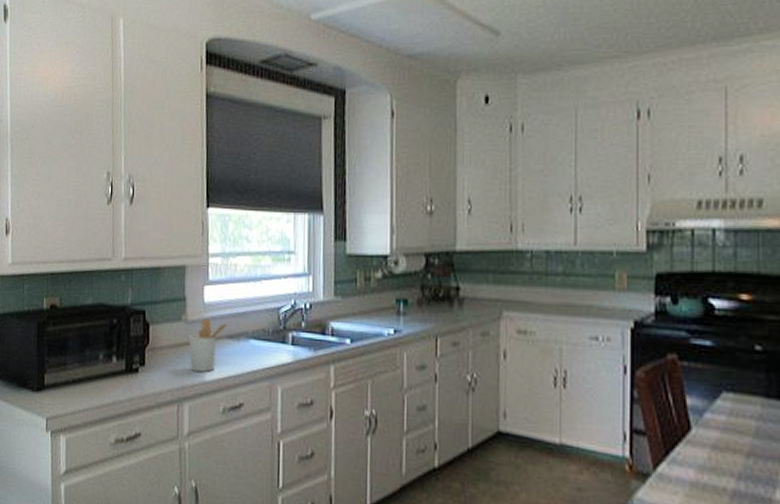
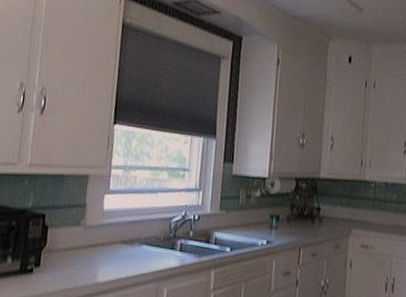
utensil holder: present [189,318,229,372] -> none [84,224,125,274]

